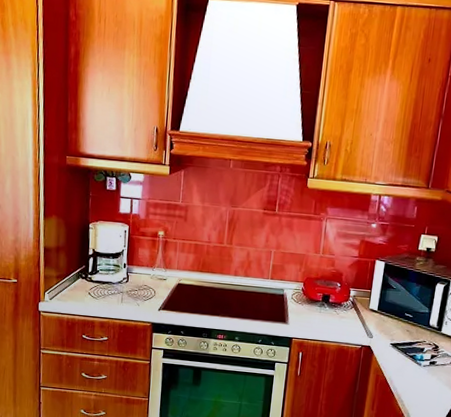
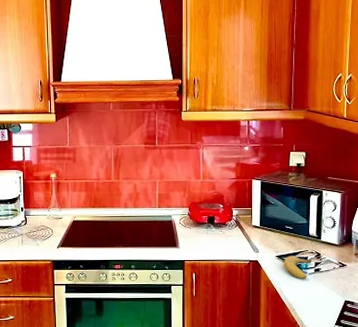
fruit: none [397,345,428,371] -> present [283,256,311,279]

